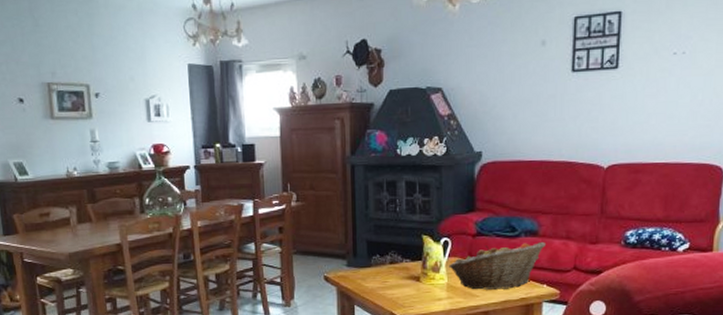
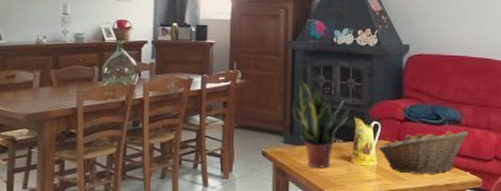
potted plant: none [355,198,416,290] -> present [293,80,349,169]

